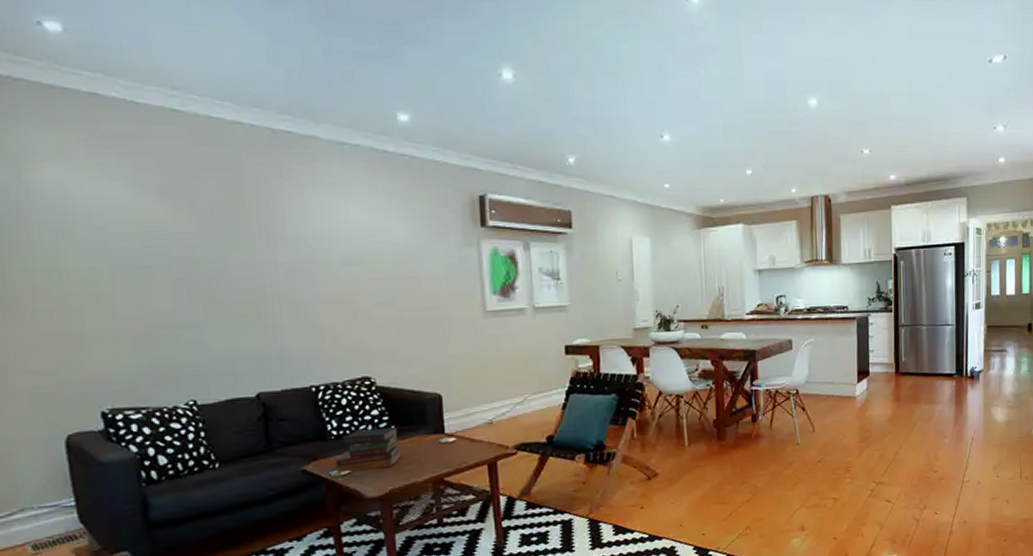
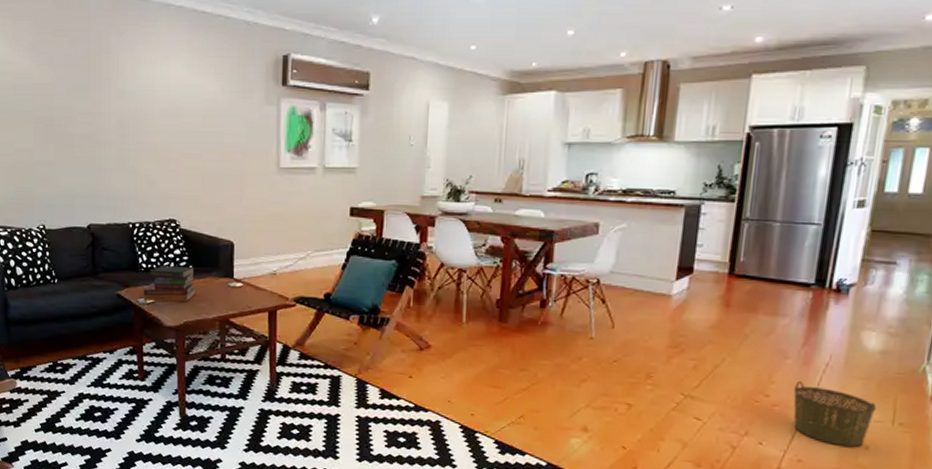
basket: none [953,455,1009,505] -> present [793,380,877,448]

